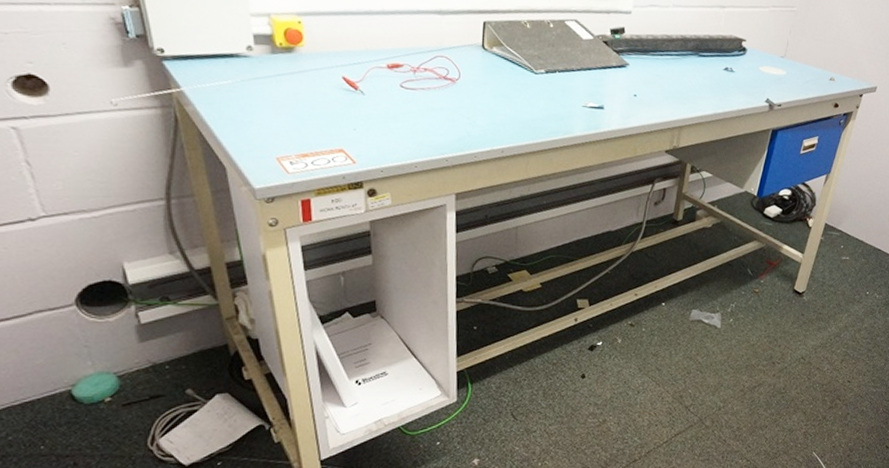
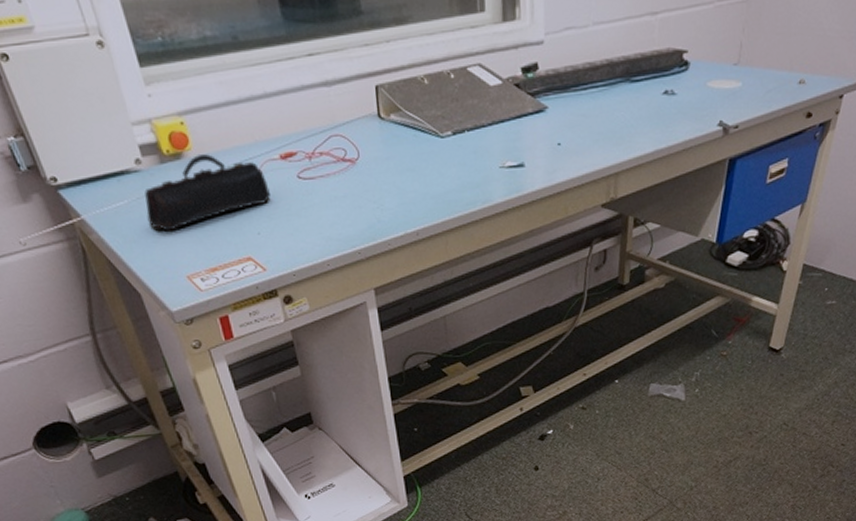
pencil case: none [248,52,372,115] -> present [144,154,270,232]

